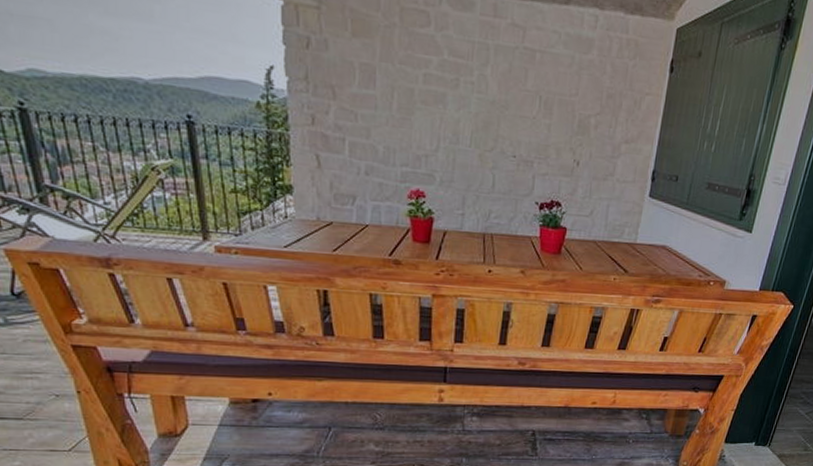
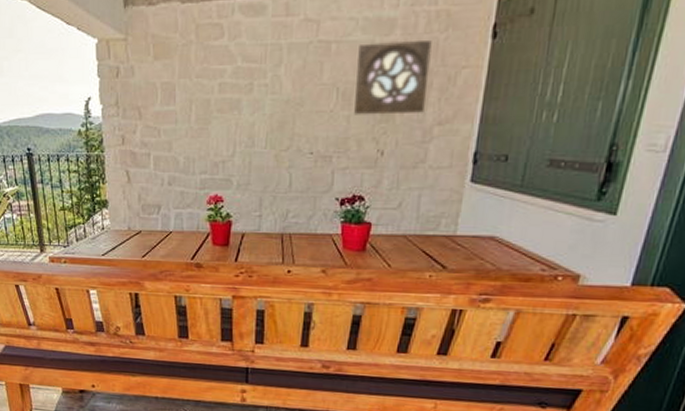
wall ornament: none [554,57,623,132] -> present [353,40,432,115]

